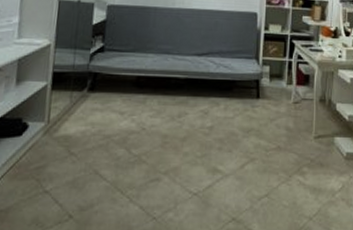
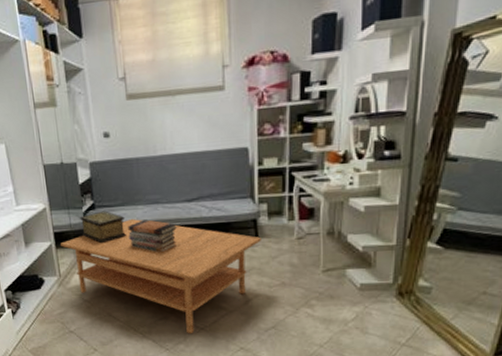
coffee table: none [58,67,262,200] -> present [61,219,261,334]
decorative box: none [83,55,133,90] -> present [79,210,127,244]
book stack: none [133,69,185,106] -> present [128,219,178,253]

